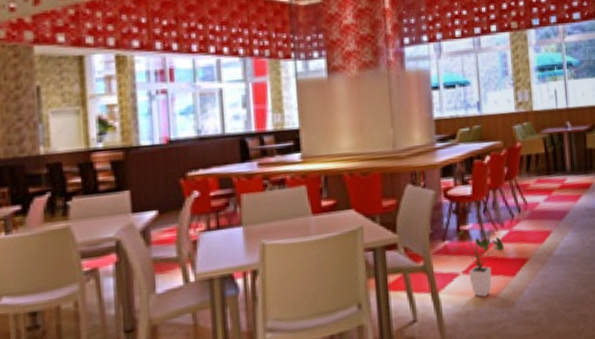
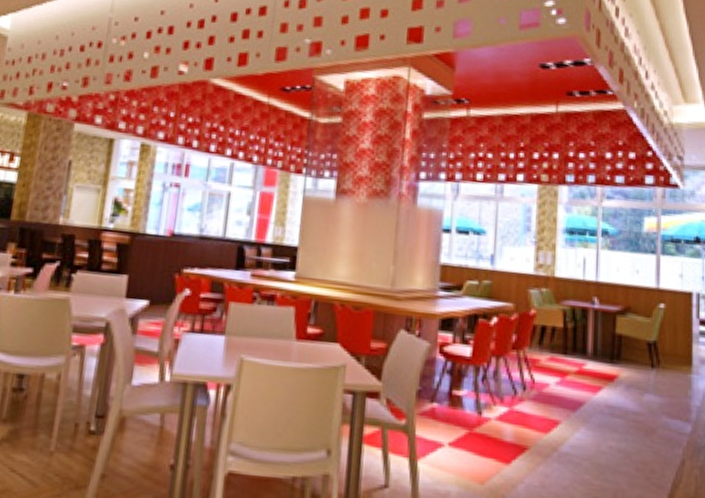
house plant: present [453,229,504,297] -> none [440,395,501,480]

